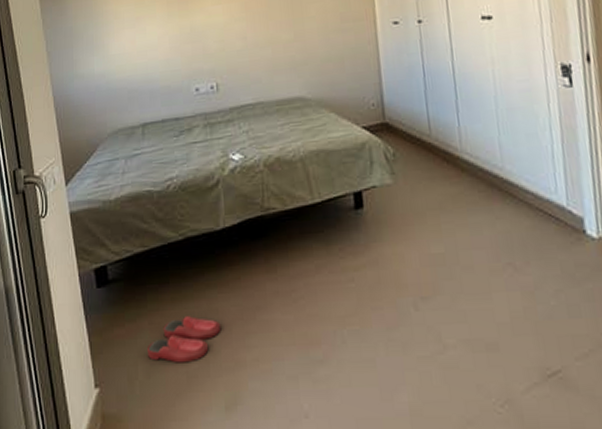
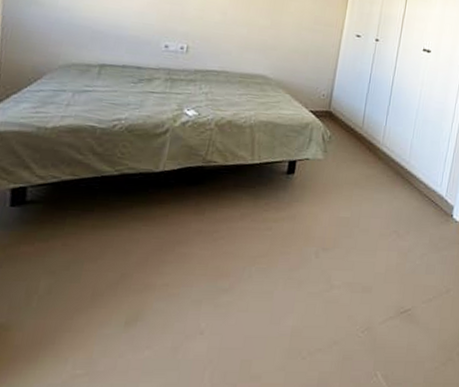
slippers: present [148,315,221,363] -> none [54,241,139,283]

